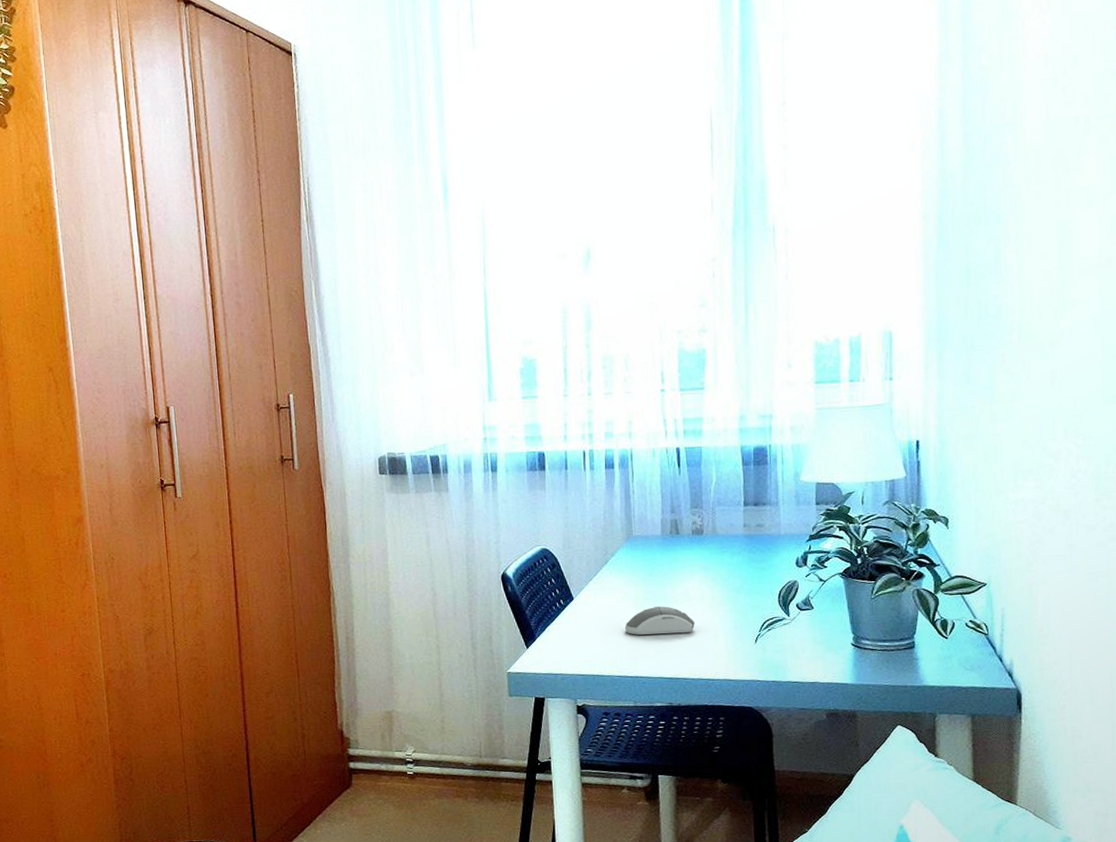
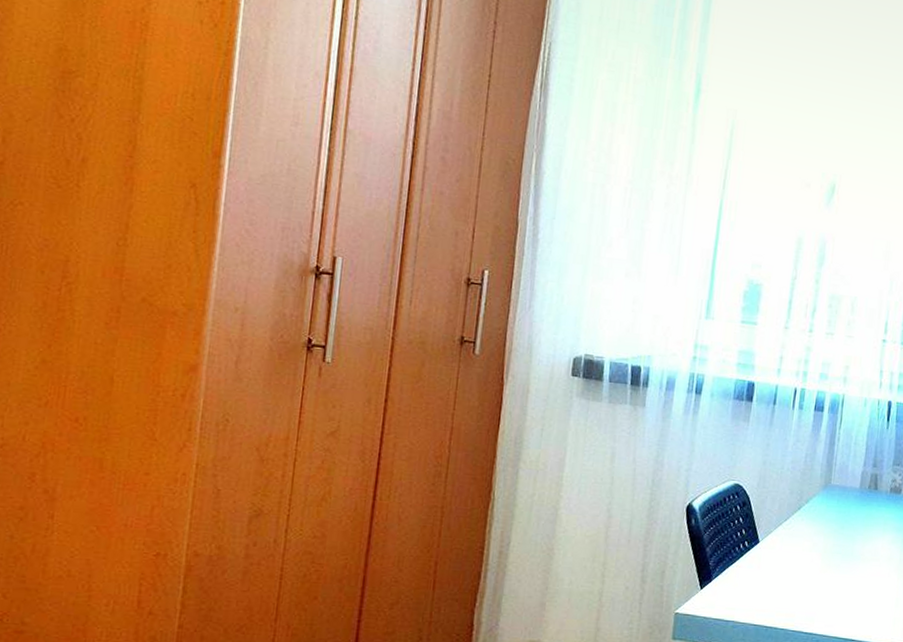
computer mouse: present [624,606,695,635] -> none [806,562,879,594]

